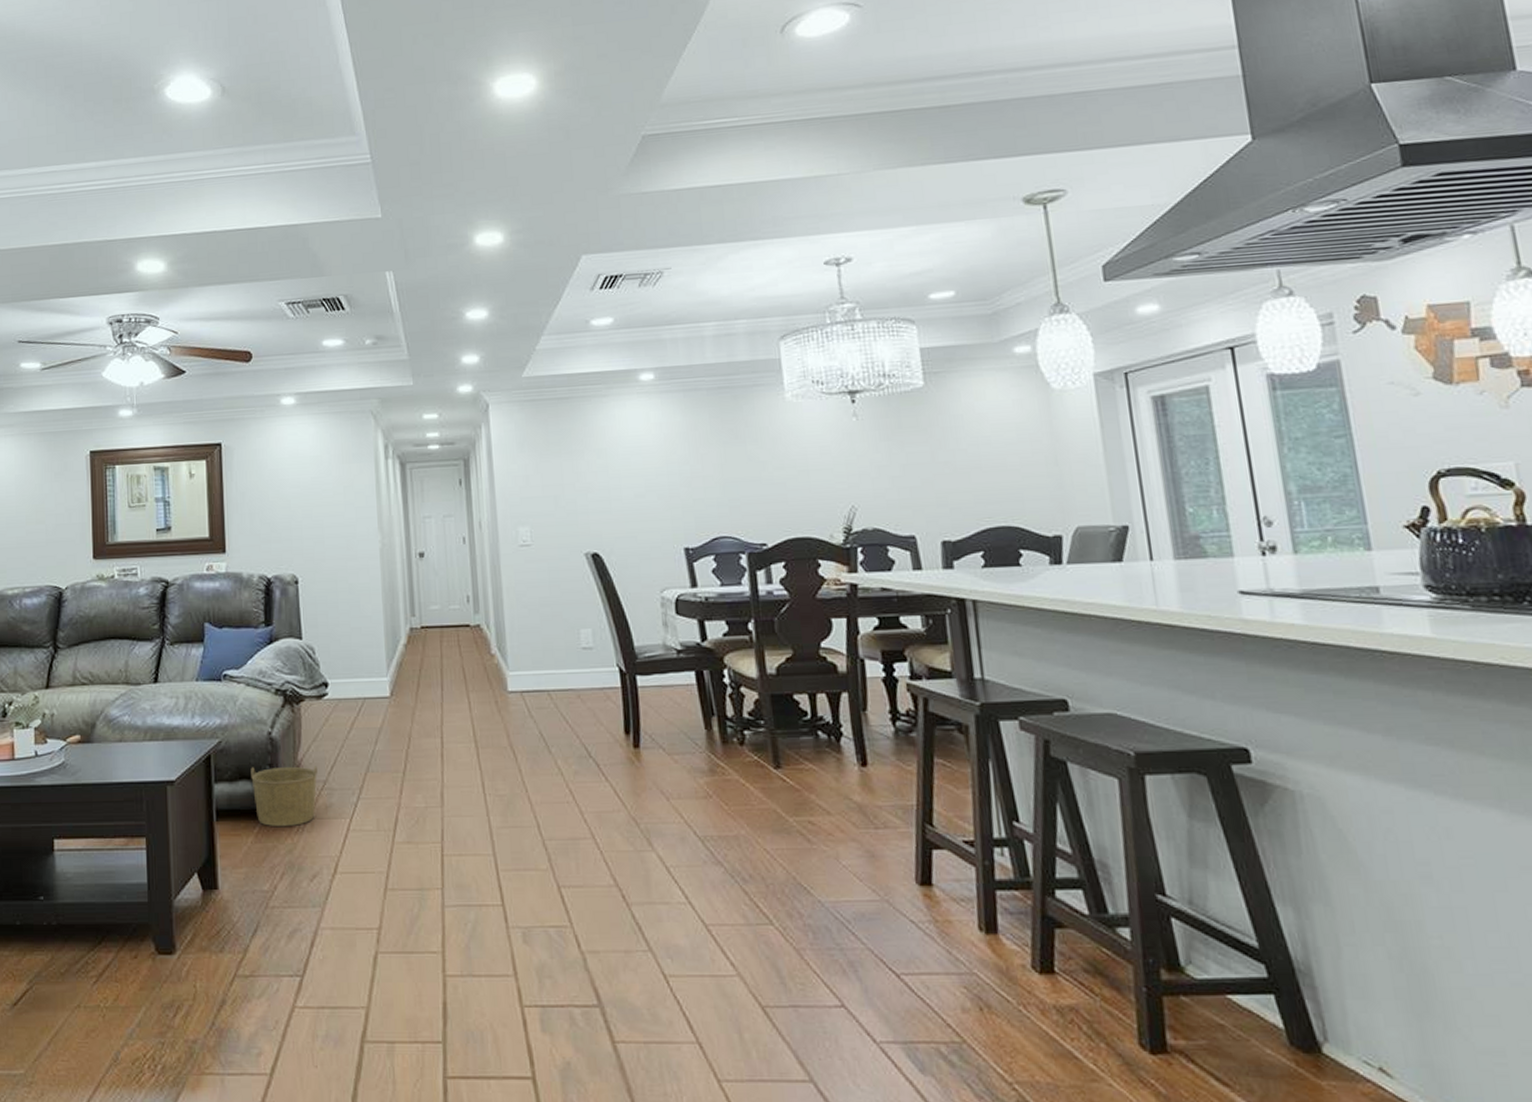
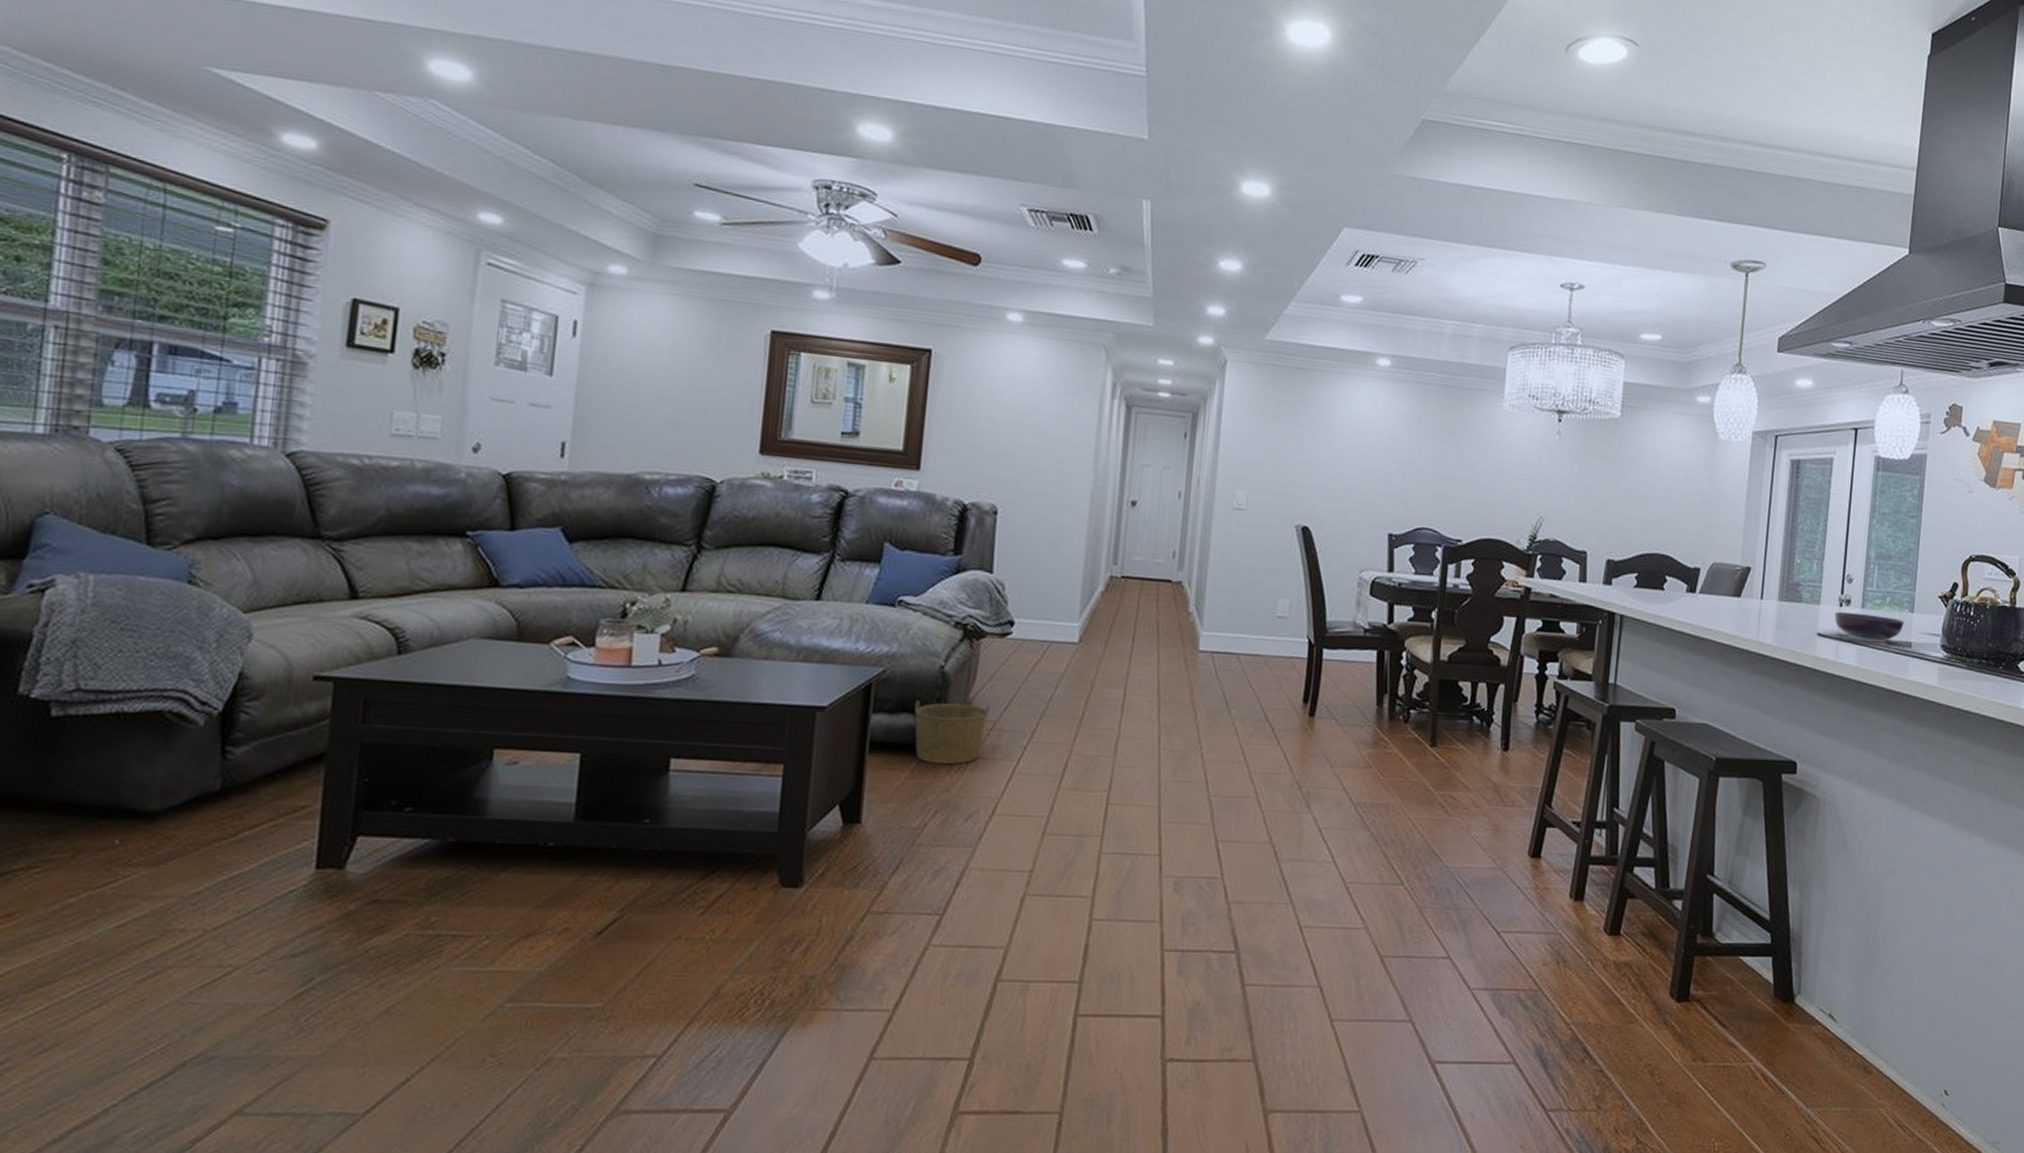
bowl: none [1256,560,1362,593] -> present [1834,611,1904,643]

